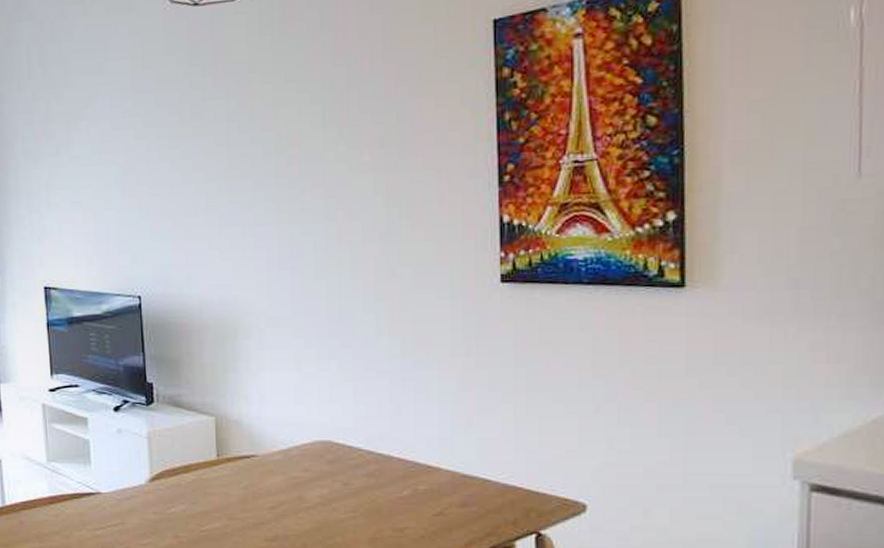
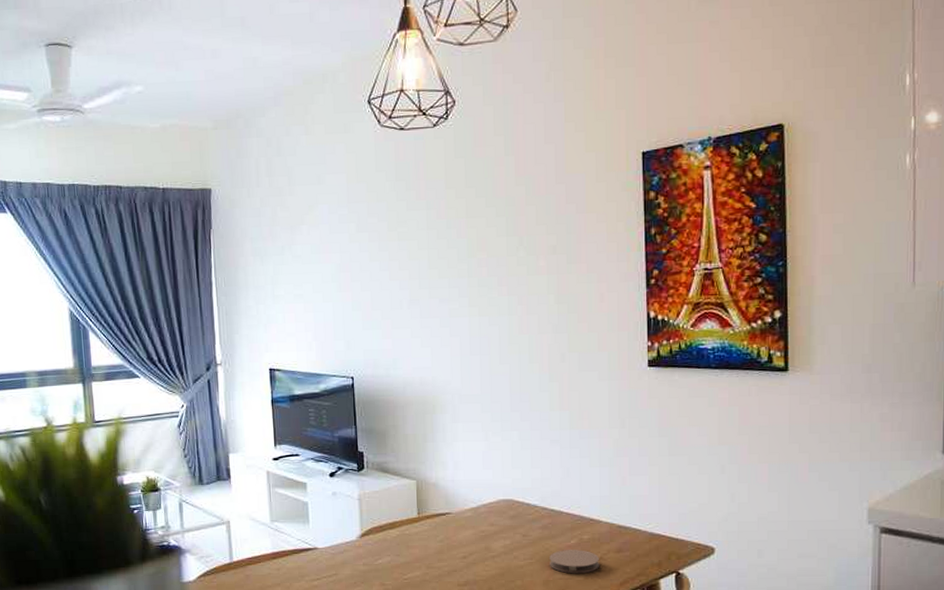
coaster: none [377,502,438,531] -> present [549,550,599,574]

